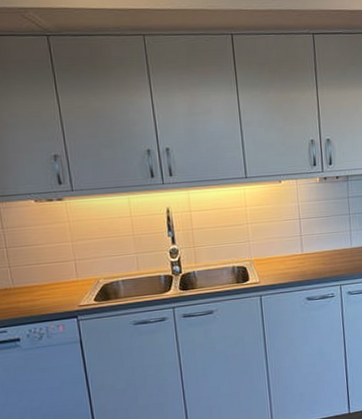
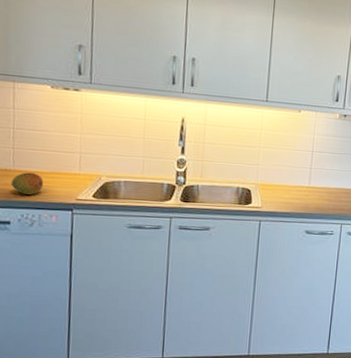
fruit: none [13,287,45,310] -> present [10,172,44,195]

